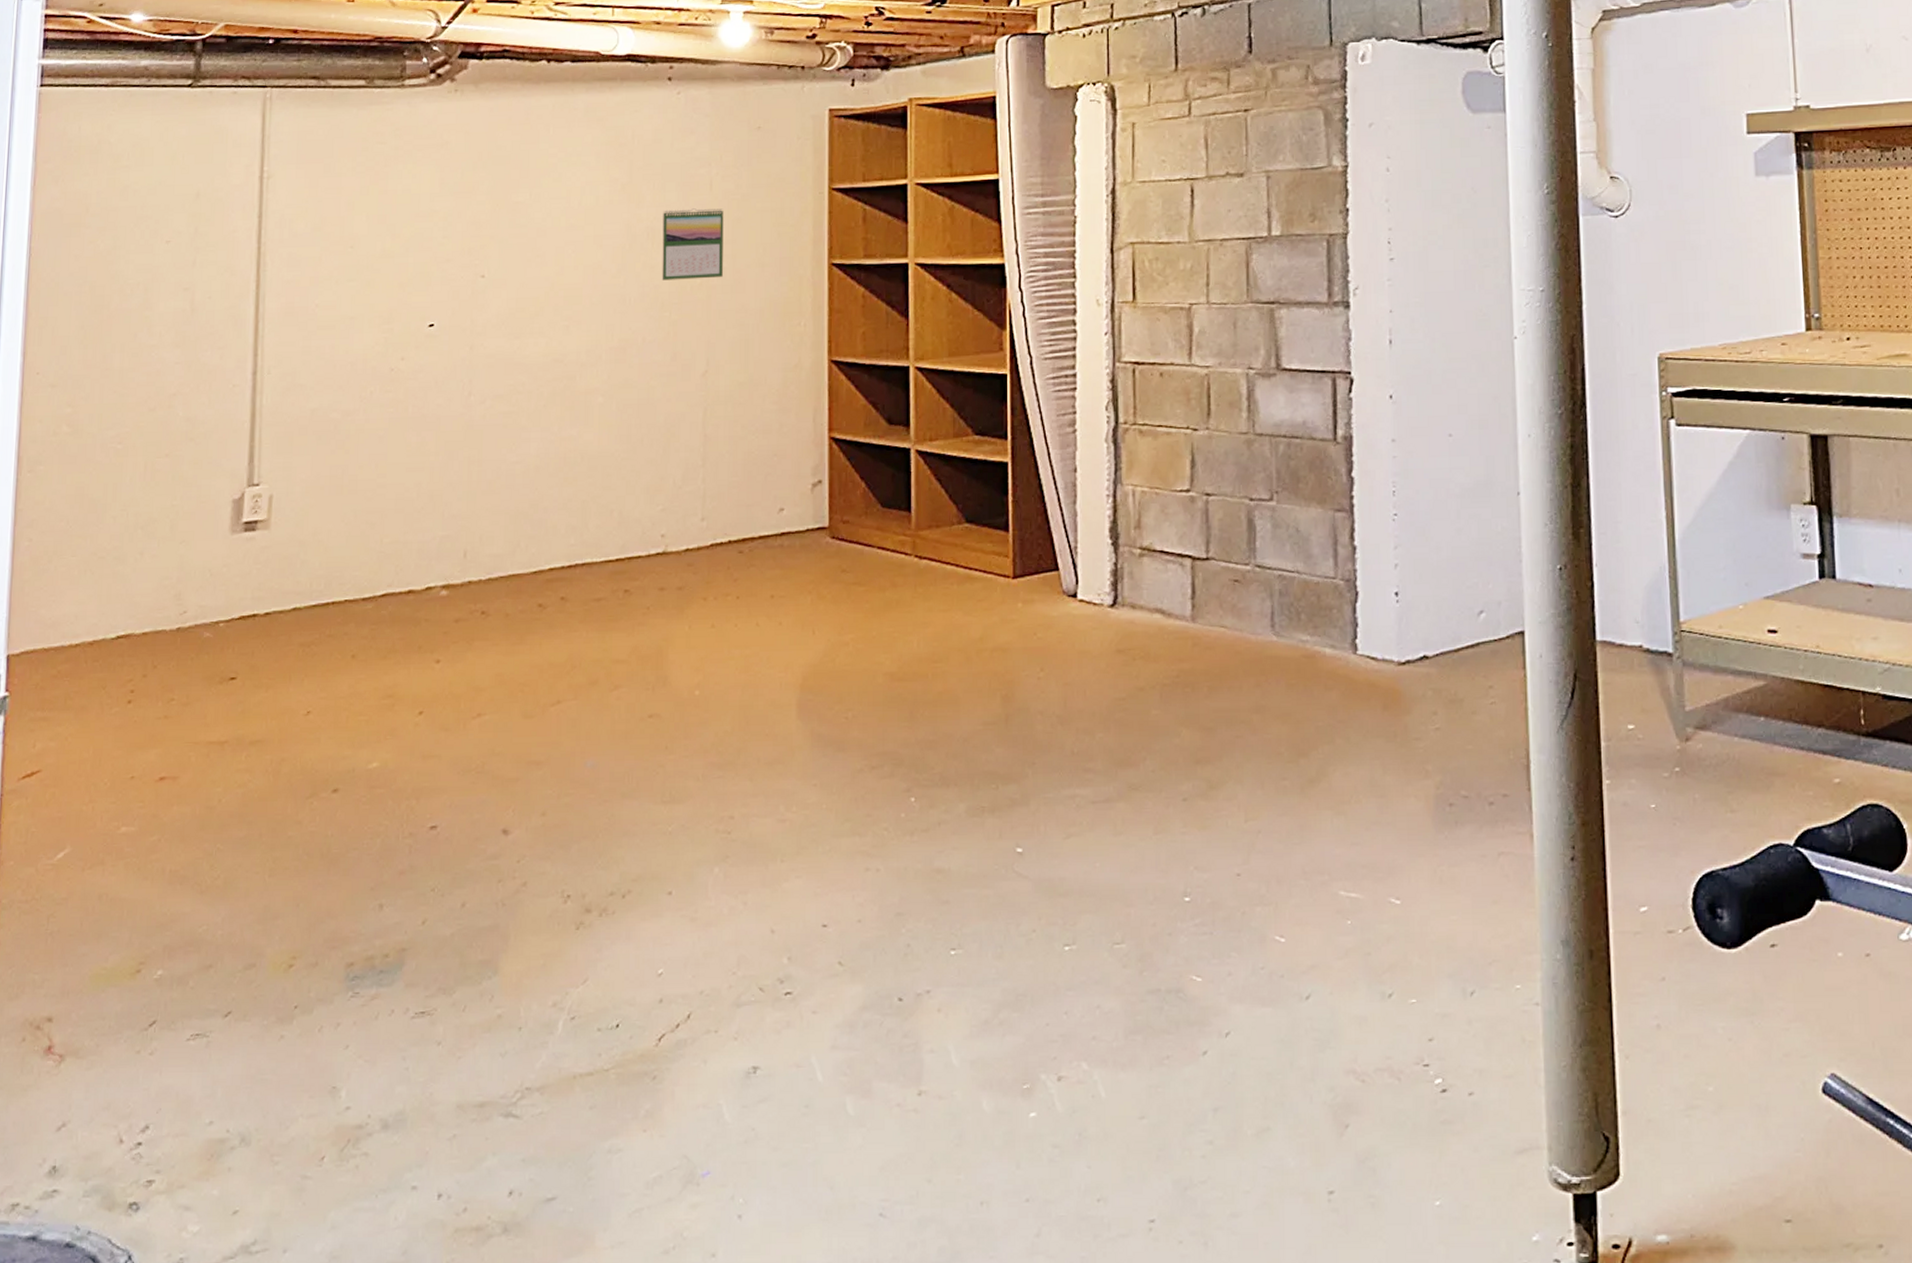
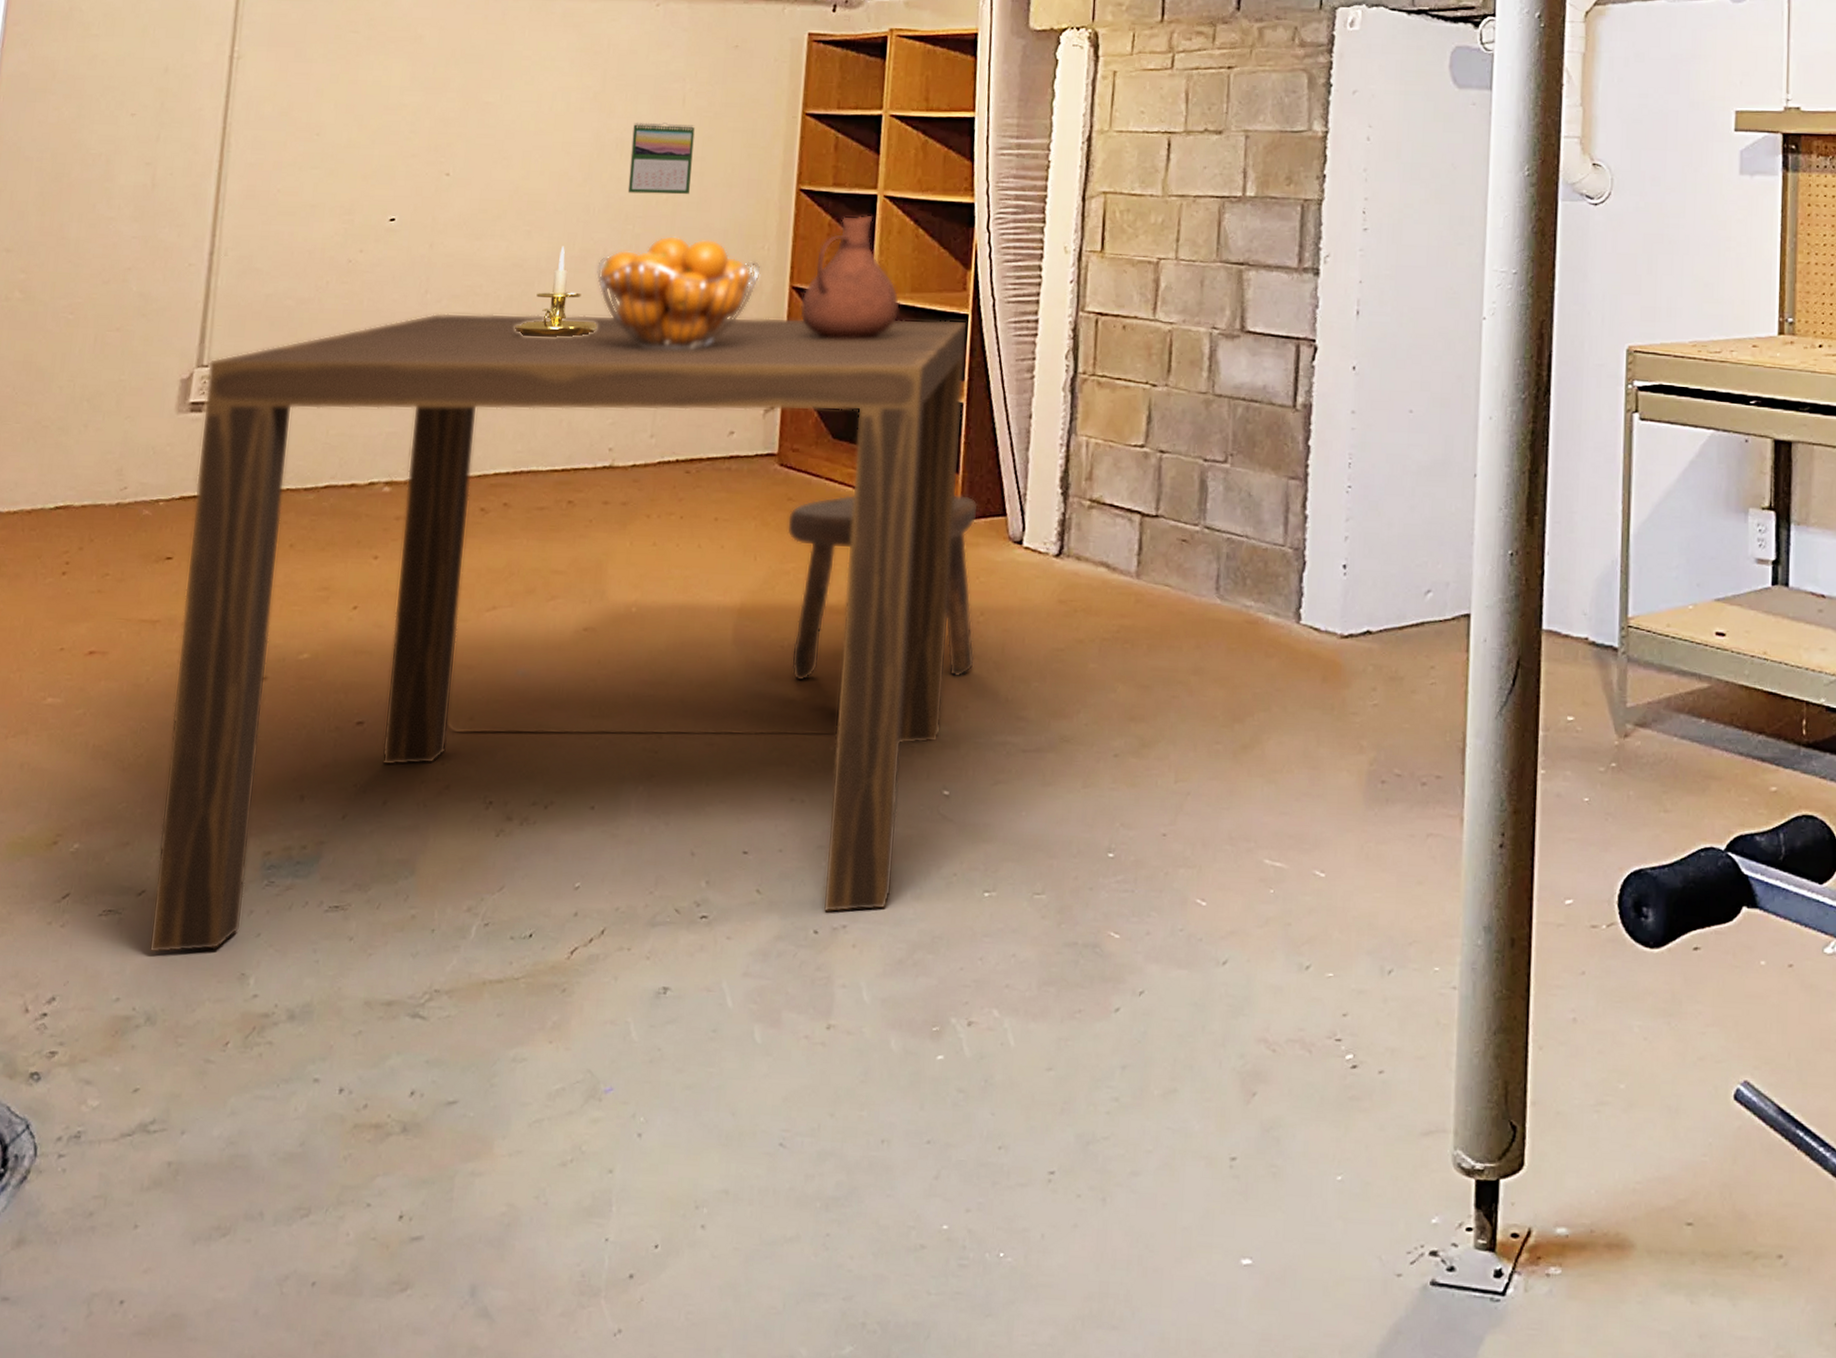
dining table: none [239,380,1010,1074] -> present [149,313,968,954]
candle holder: none [559,338,641,430] -> present [514,246,597,338]
fruit basket: none [636,319,799,435] -> present [596,235,761,351]
pitcher: none [840,283,939,410] -> present [799,215,900,341]
stool: none [842,552,1039,774] -> present [786,494,979,707]

